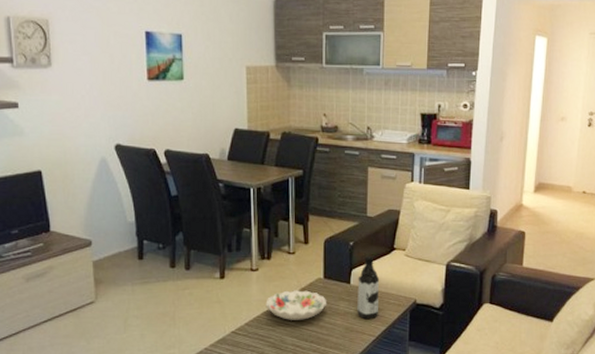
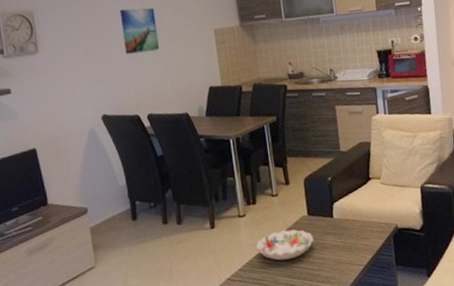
water bottle: present [357,257,380,320] -> none [340,189,364,250]

